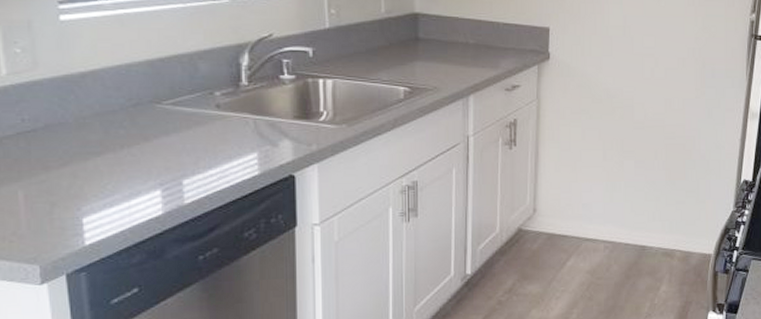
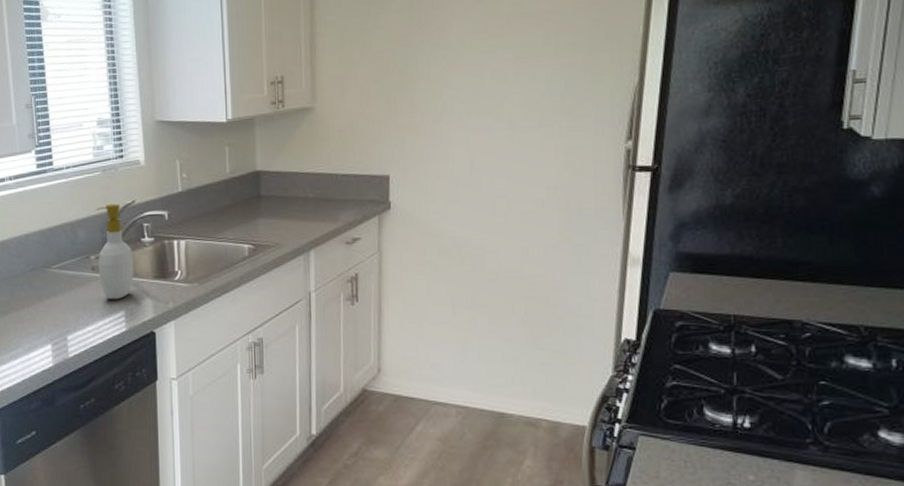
soap bottle: none [223,35,270,141] -> present [96,203,134,300]

